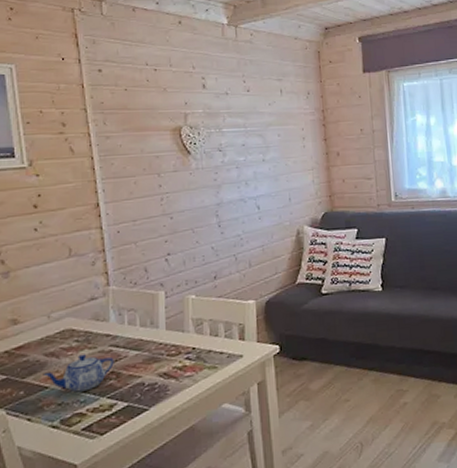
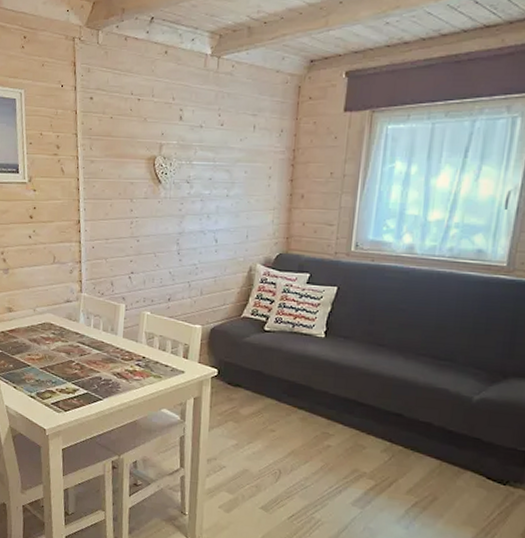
teapot: present [42,354,114,393] -> none [27,345,80,375]

